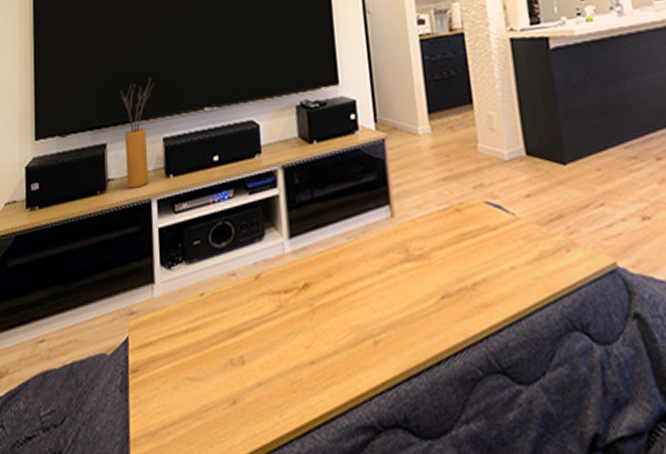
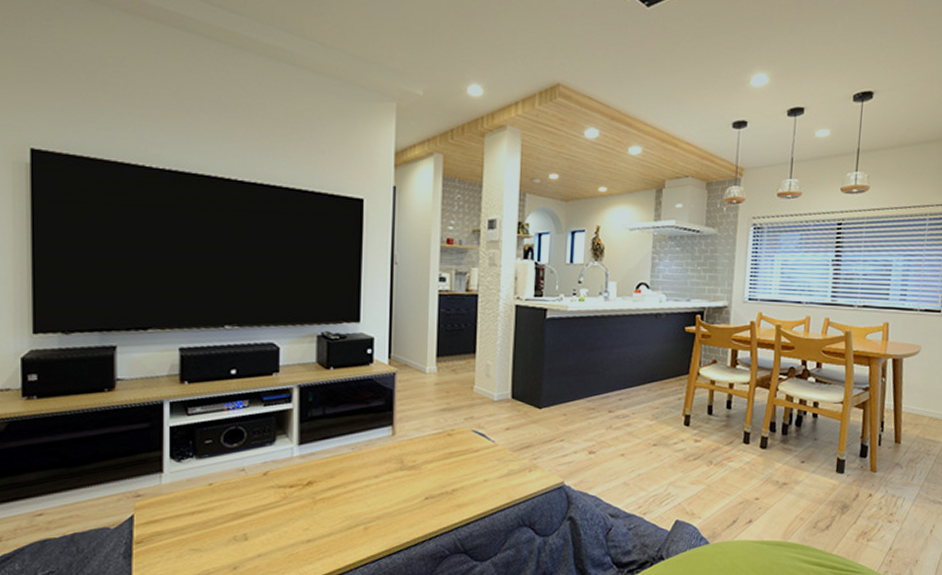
vase: present [121,77,154,189] -> none [135,290,173,390]

